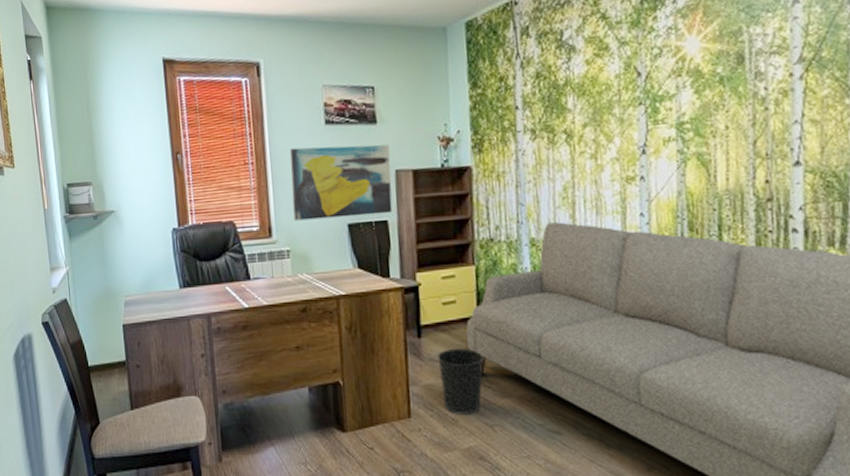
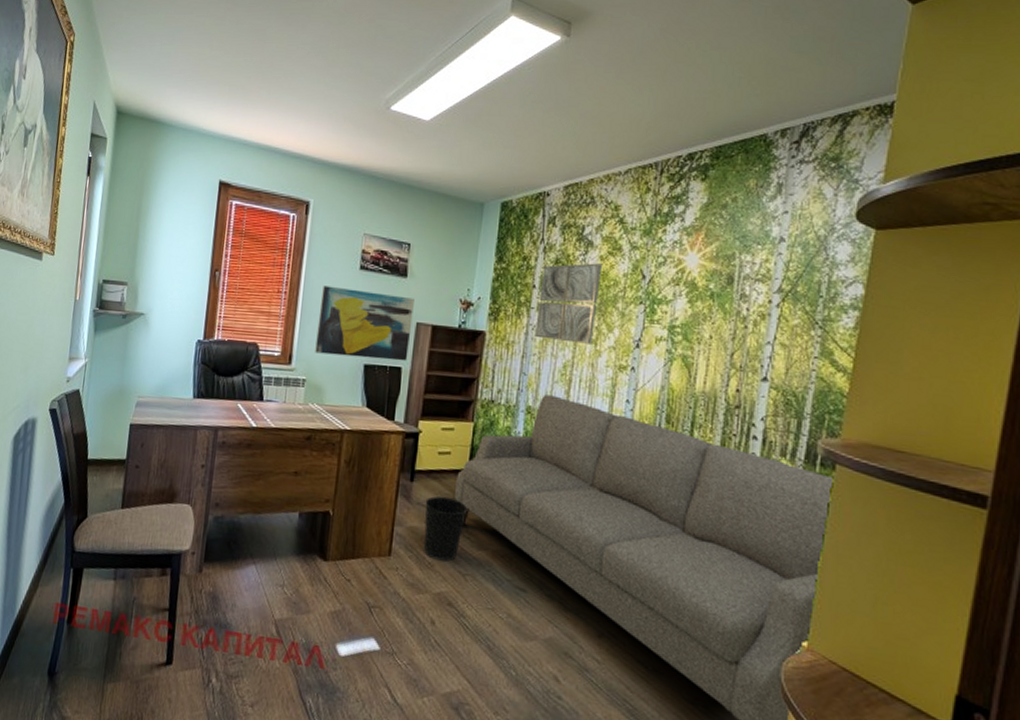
wall art: none [523,68,592,163] -> present [535,263,602,344]

